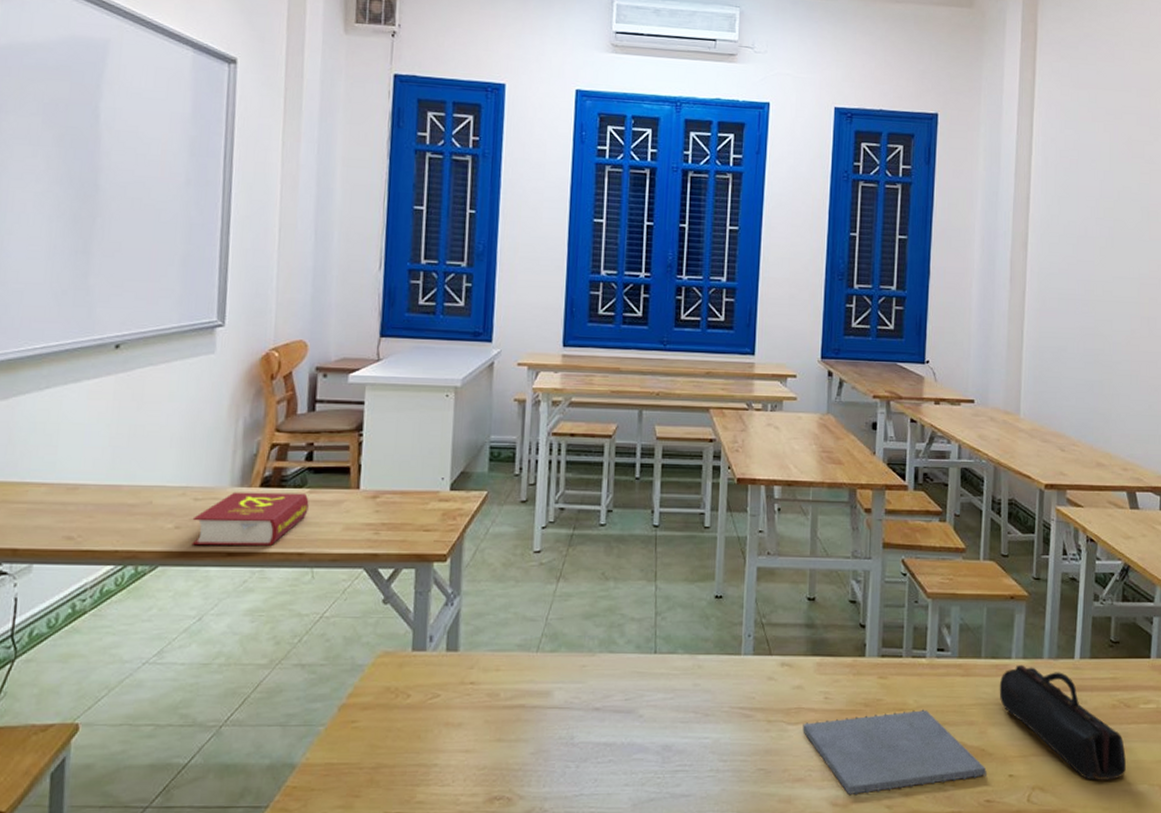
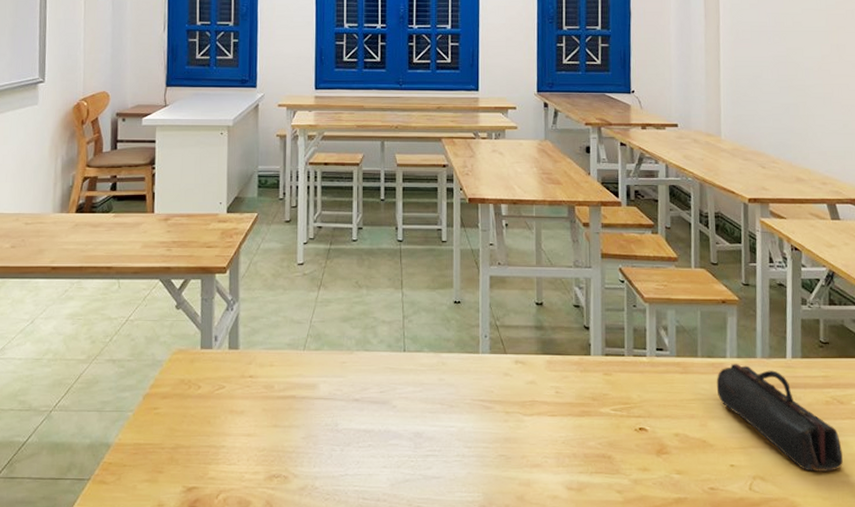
book: present [192,492,309,545] -> none [24,217,114,261]
notepad: present [803,709,988,796] -> none [537,403,710,481]

